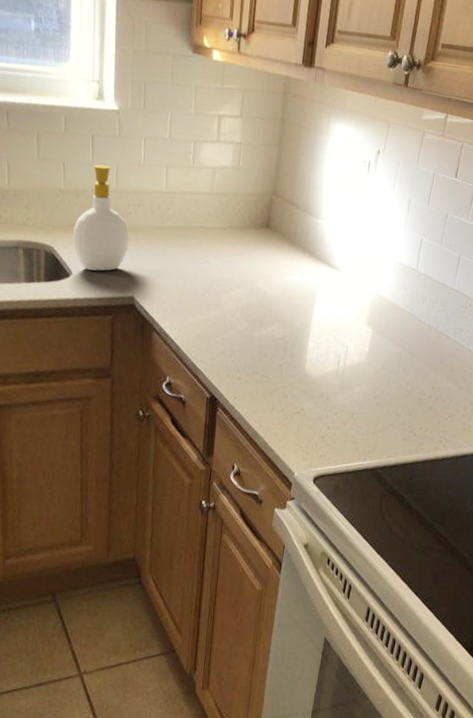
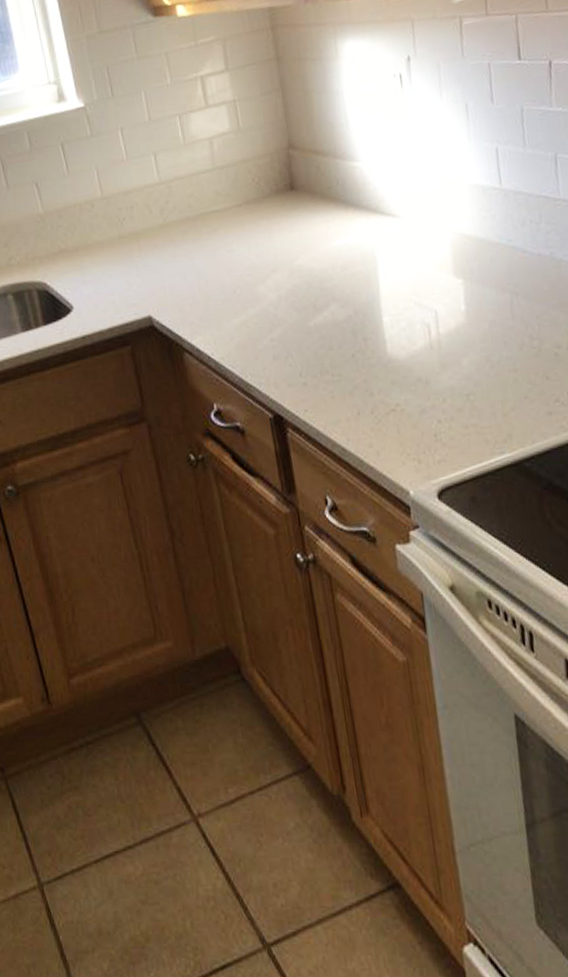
soap bottle: present [72,164,130,271] -> none [63,172,131,299]

